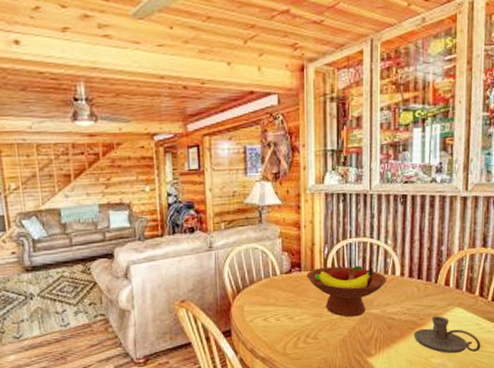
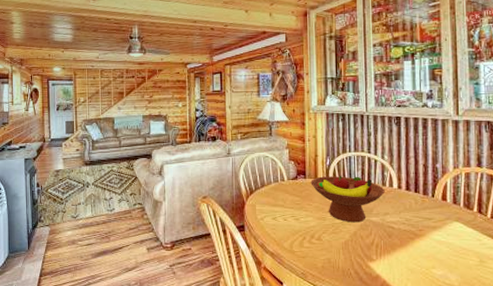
candle holder: present [414,316,481,354] -> none [413,228,484,267]

